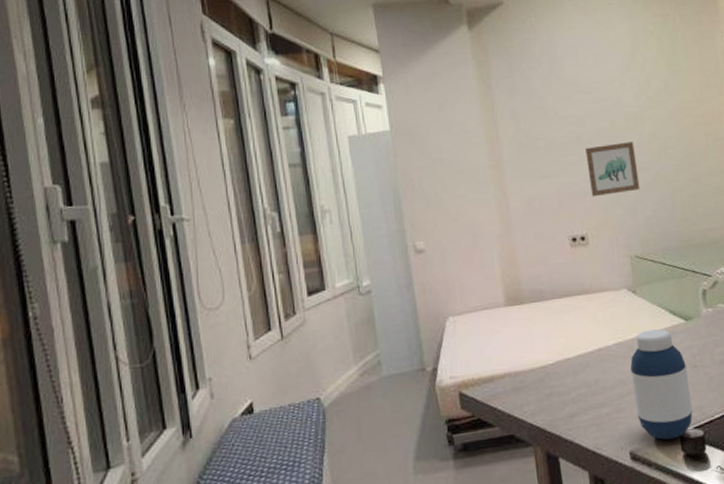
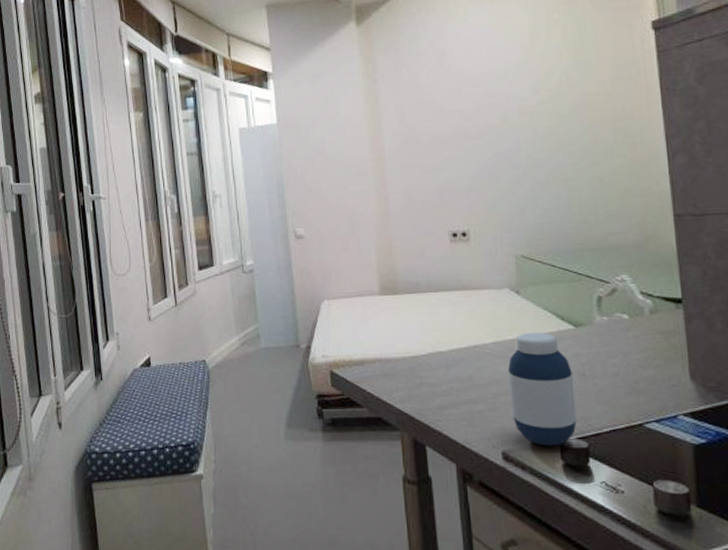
wall art: present [585,142,640,197] -> none [472,137,531,193]

